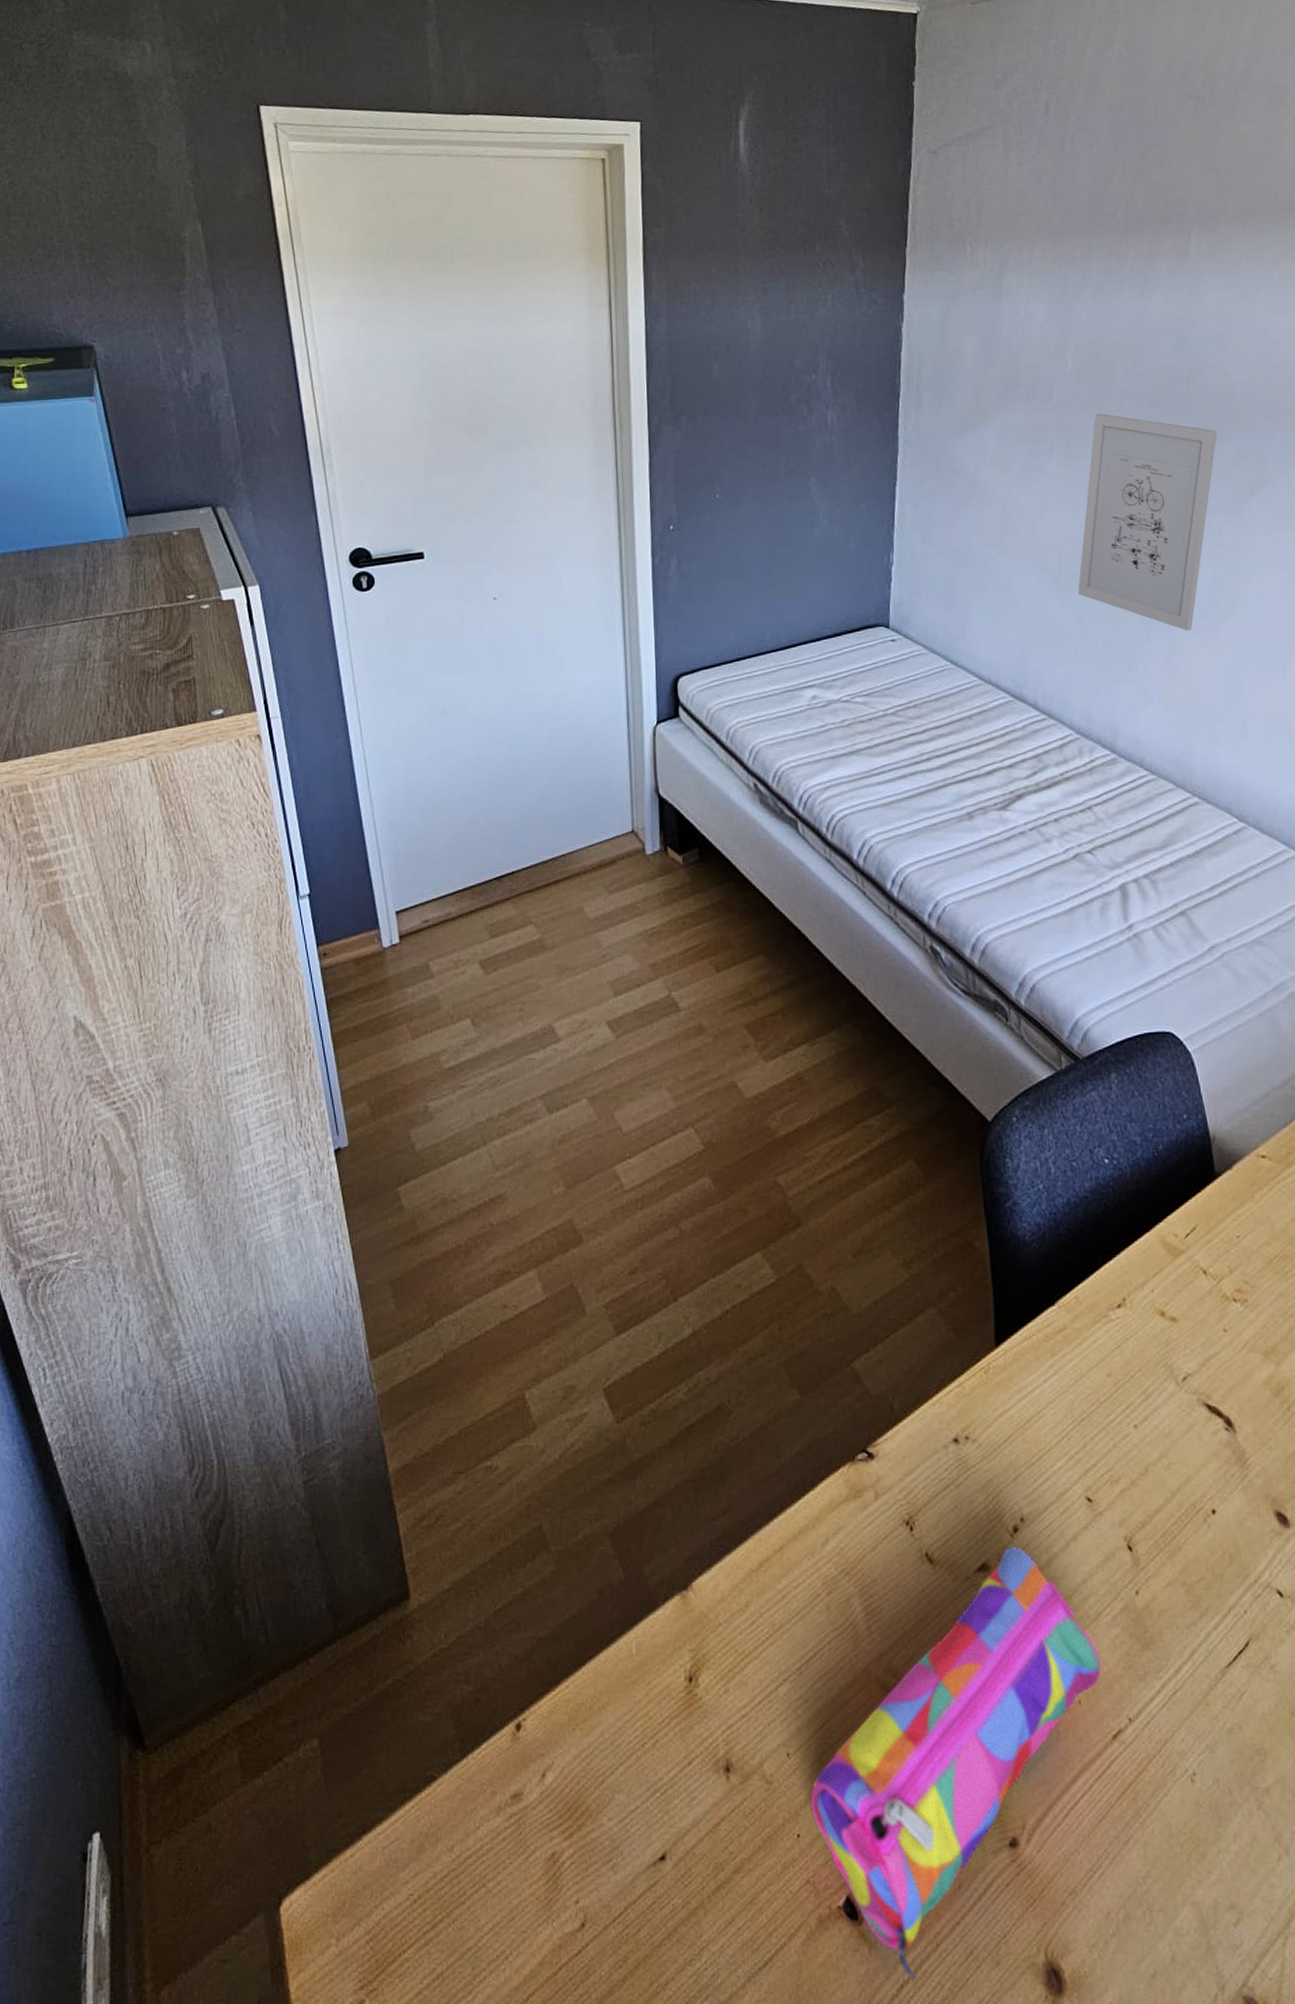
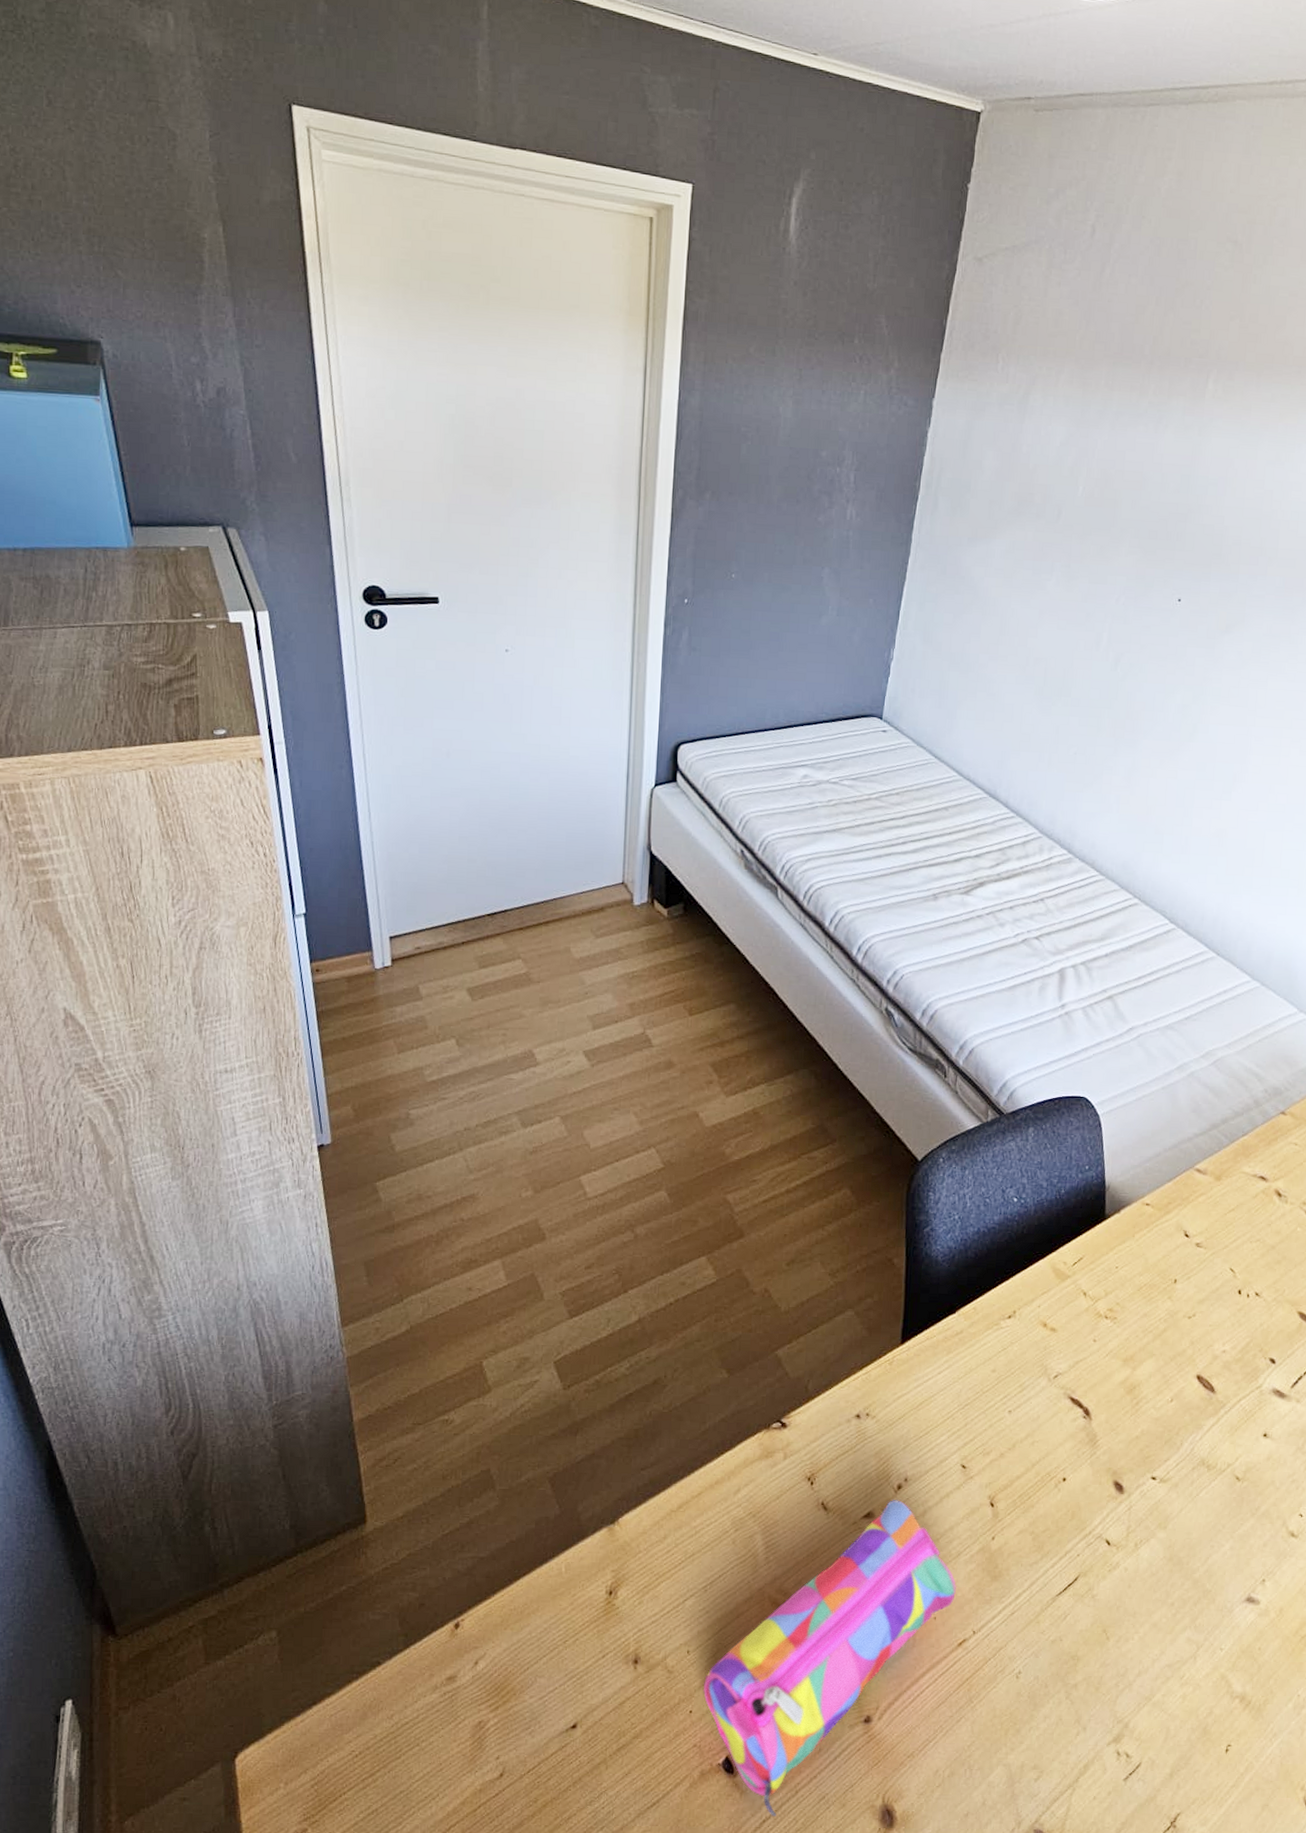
wall art: present [1078,413,1217,631] -> none [1059,539,1204,751]

